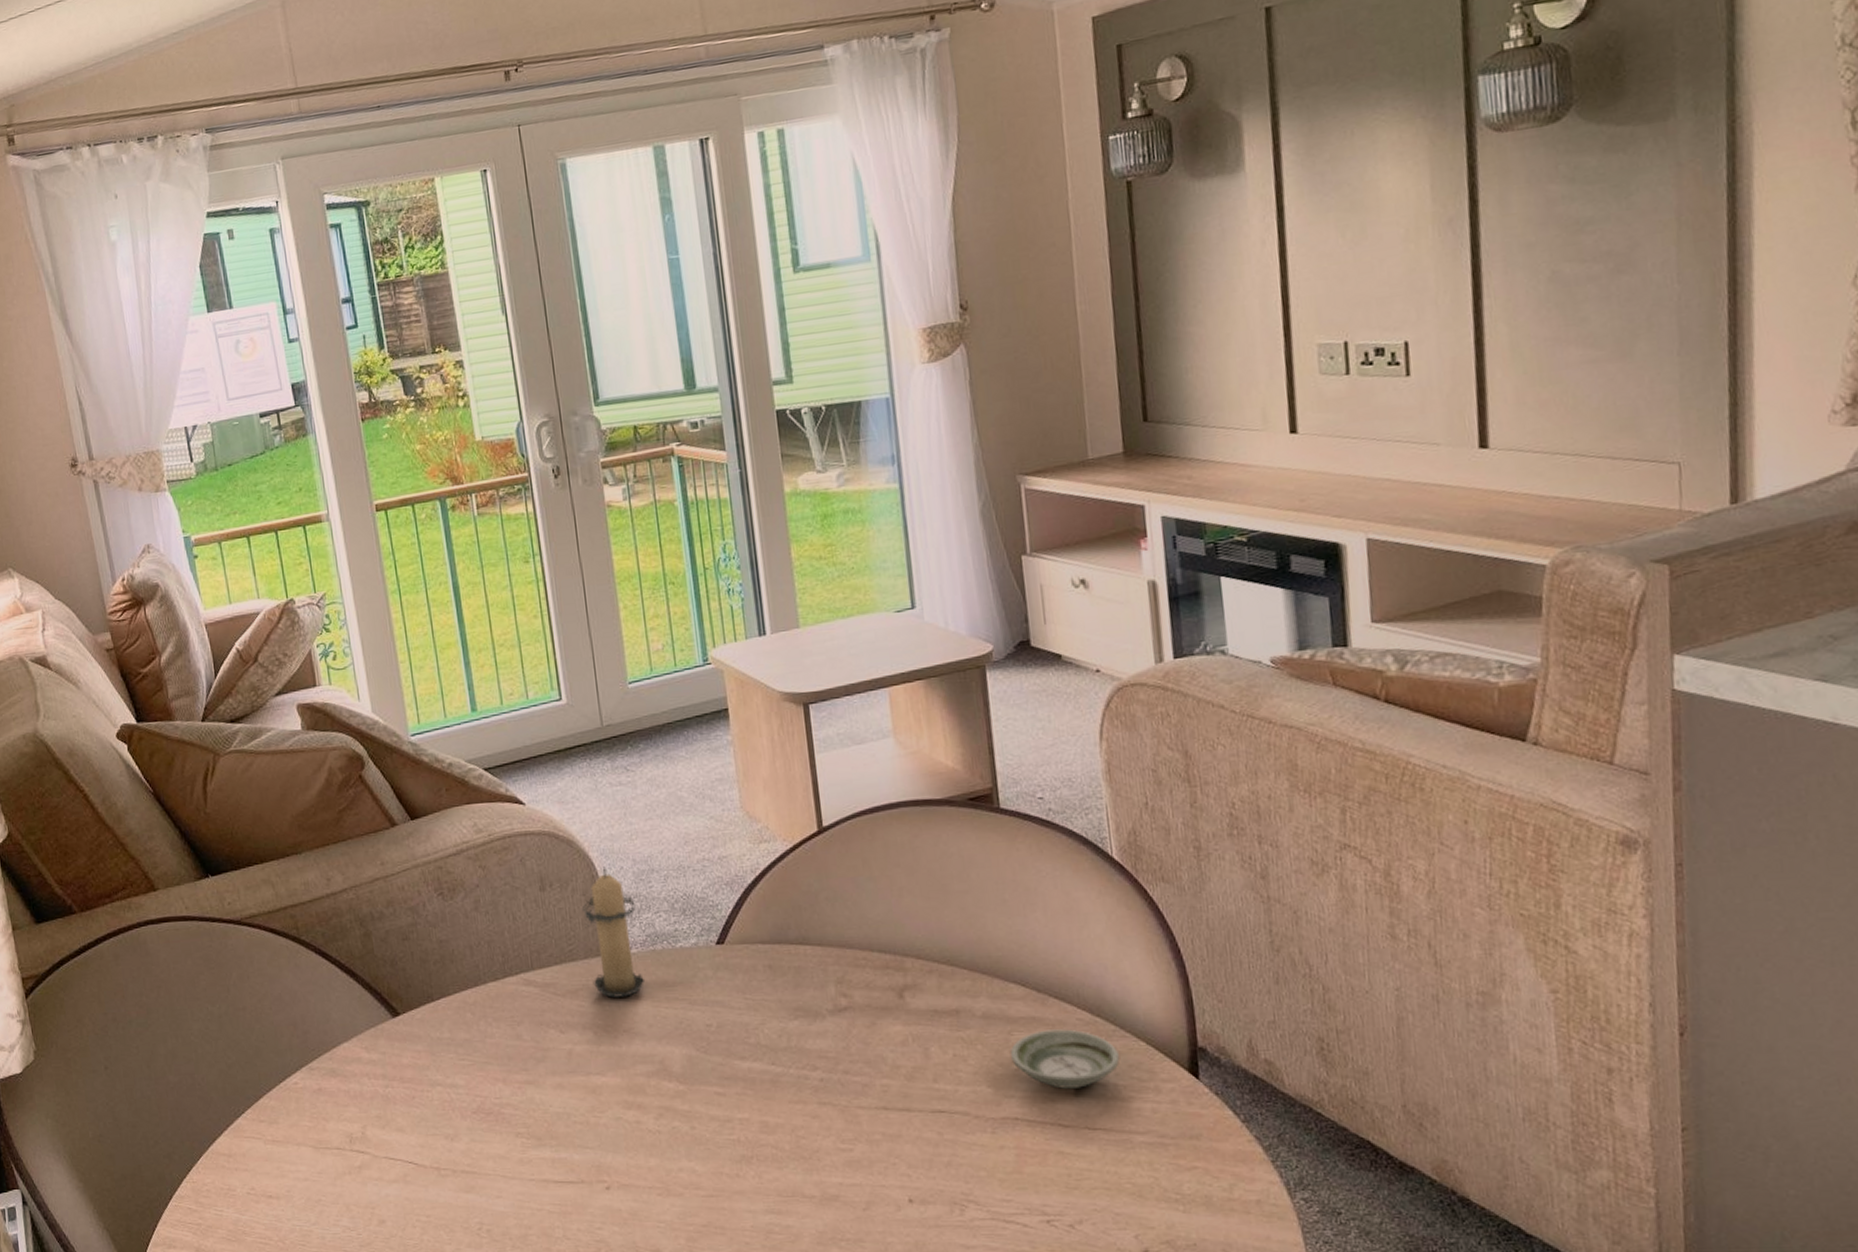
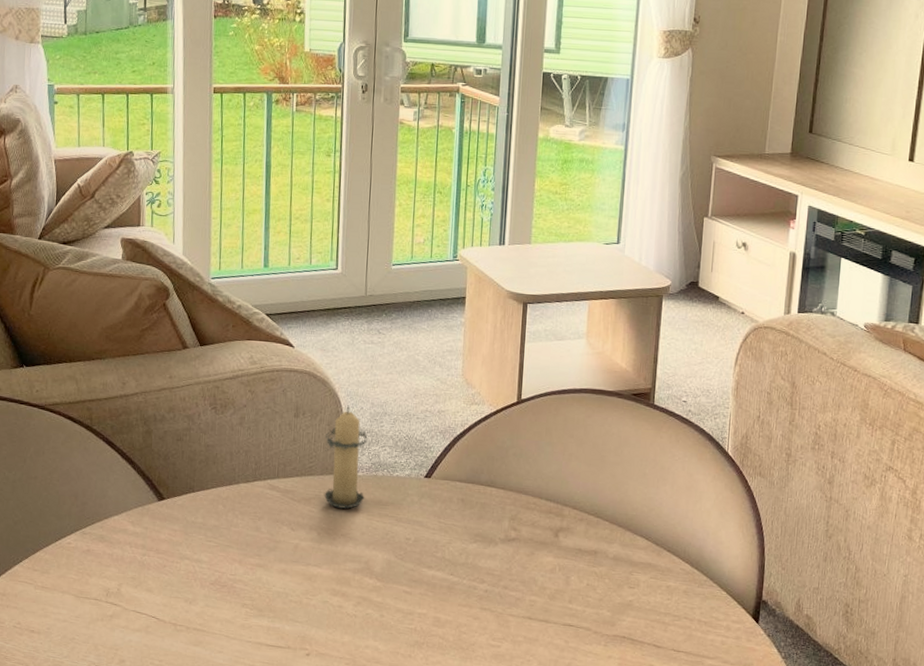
saucer: present [1010,1029,1120,1089] -> none [628,574,706,620]

